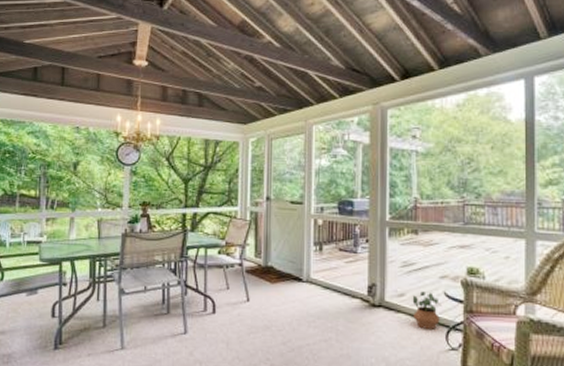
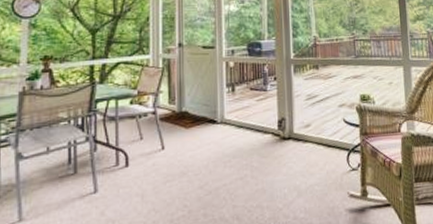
potted plant: present [412,291,441,329] -> none [317,120,342,155]

